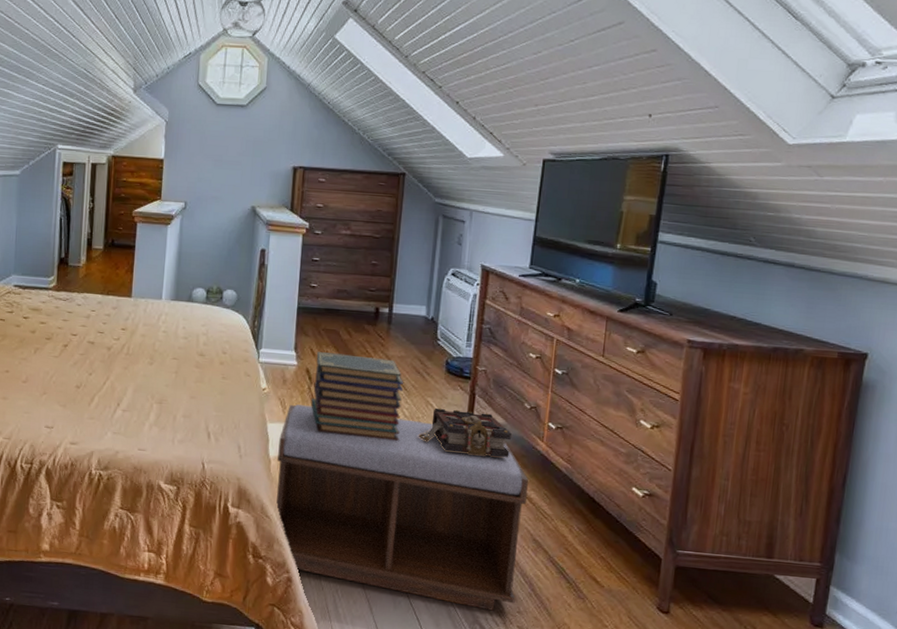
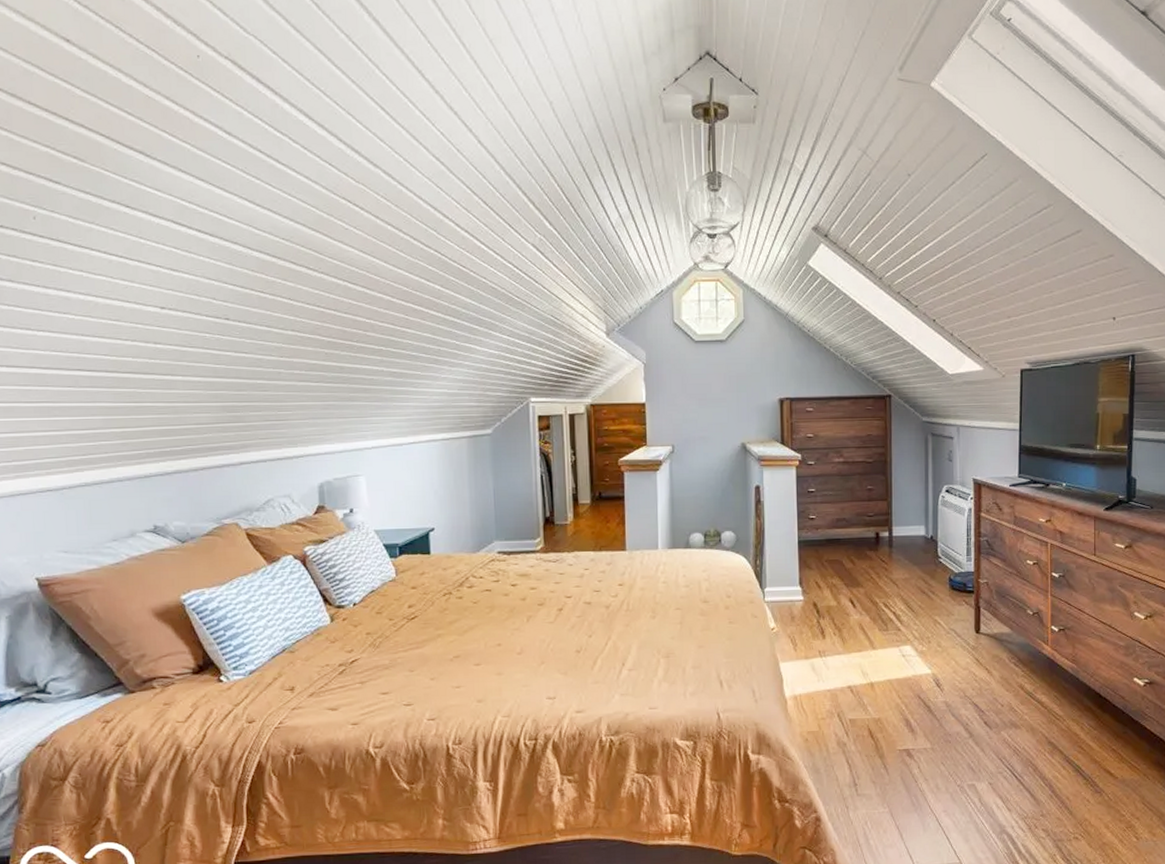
bench: present [276,404,529,611] -> none [793,640,1039,819]
book stack: present [311,351,403,441] -> none [821,583,912,666]
spell book: present [418,407,511,458] -> none [930,624,1018,667]

